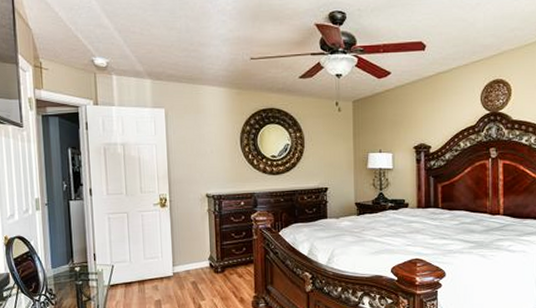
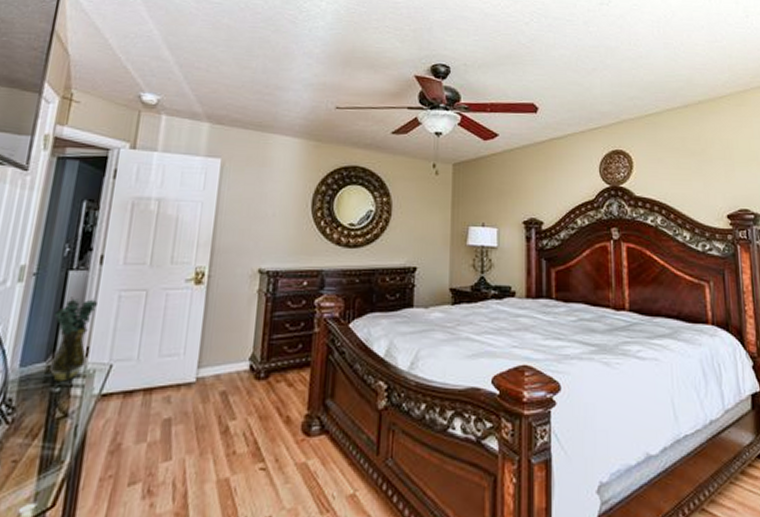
vase: none [66,219,96,277] -> present [50,297,97,382]

